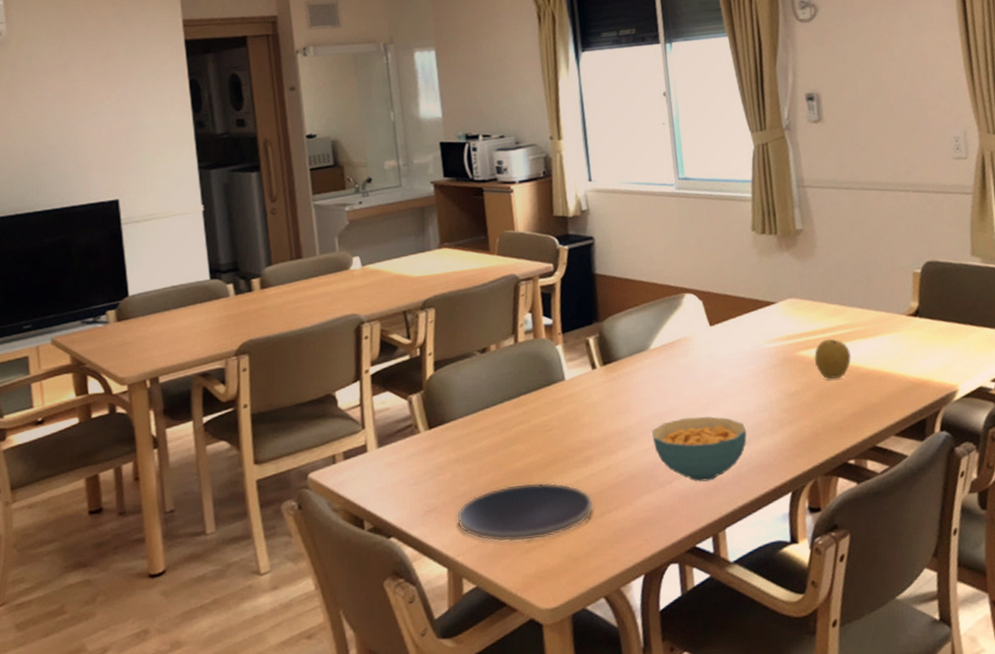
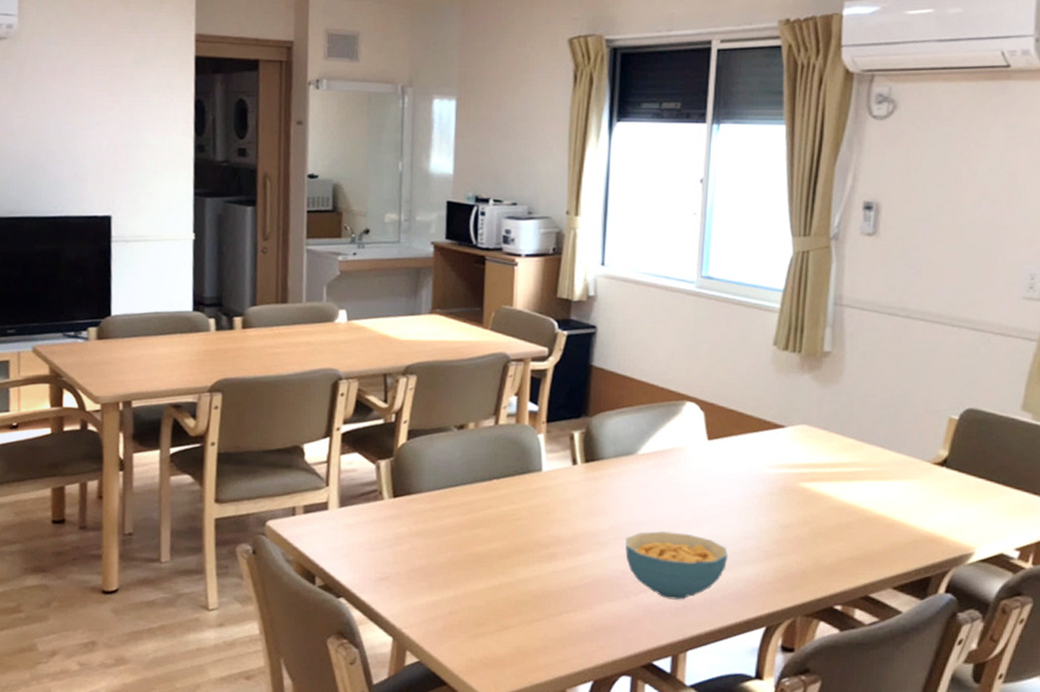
plate: present [456,481,594,543] -> none [409,567,552,627]
fruit: present [813,338,852,379] -> none [817,474,860,519]

